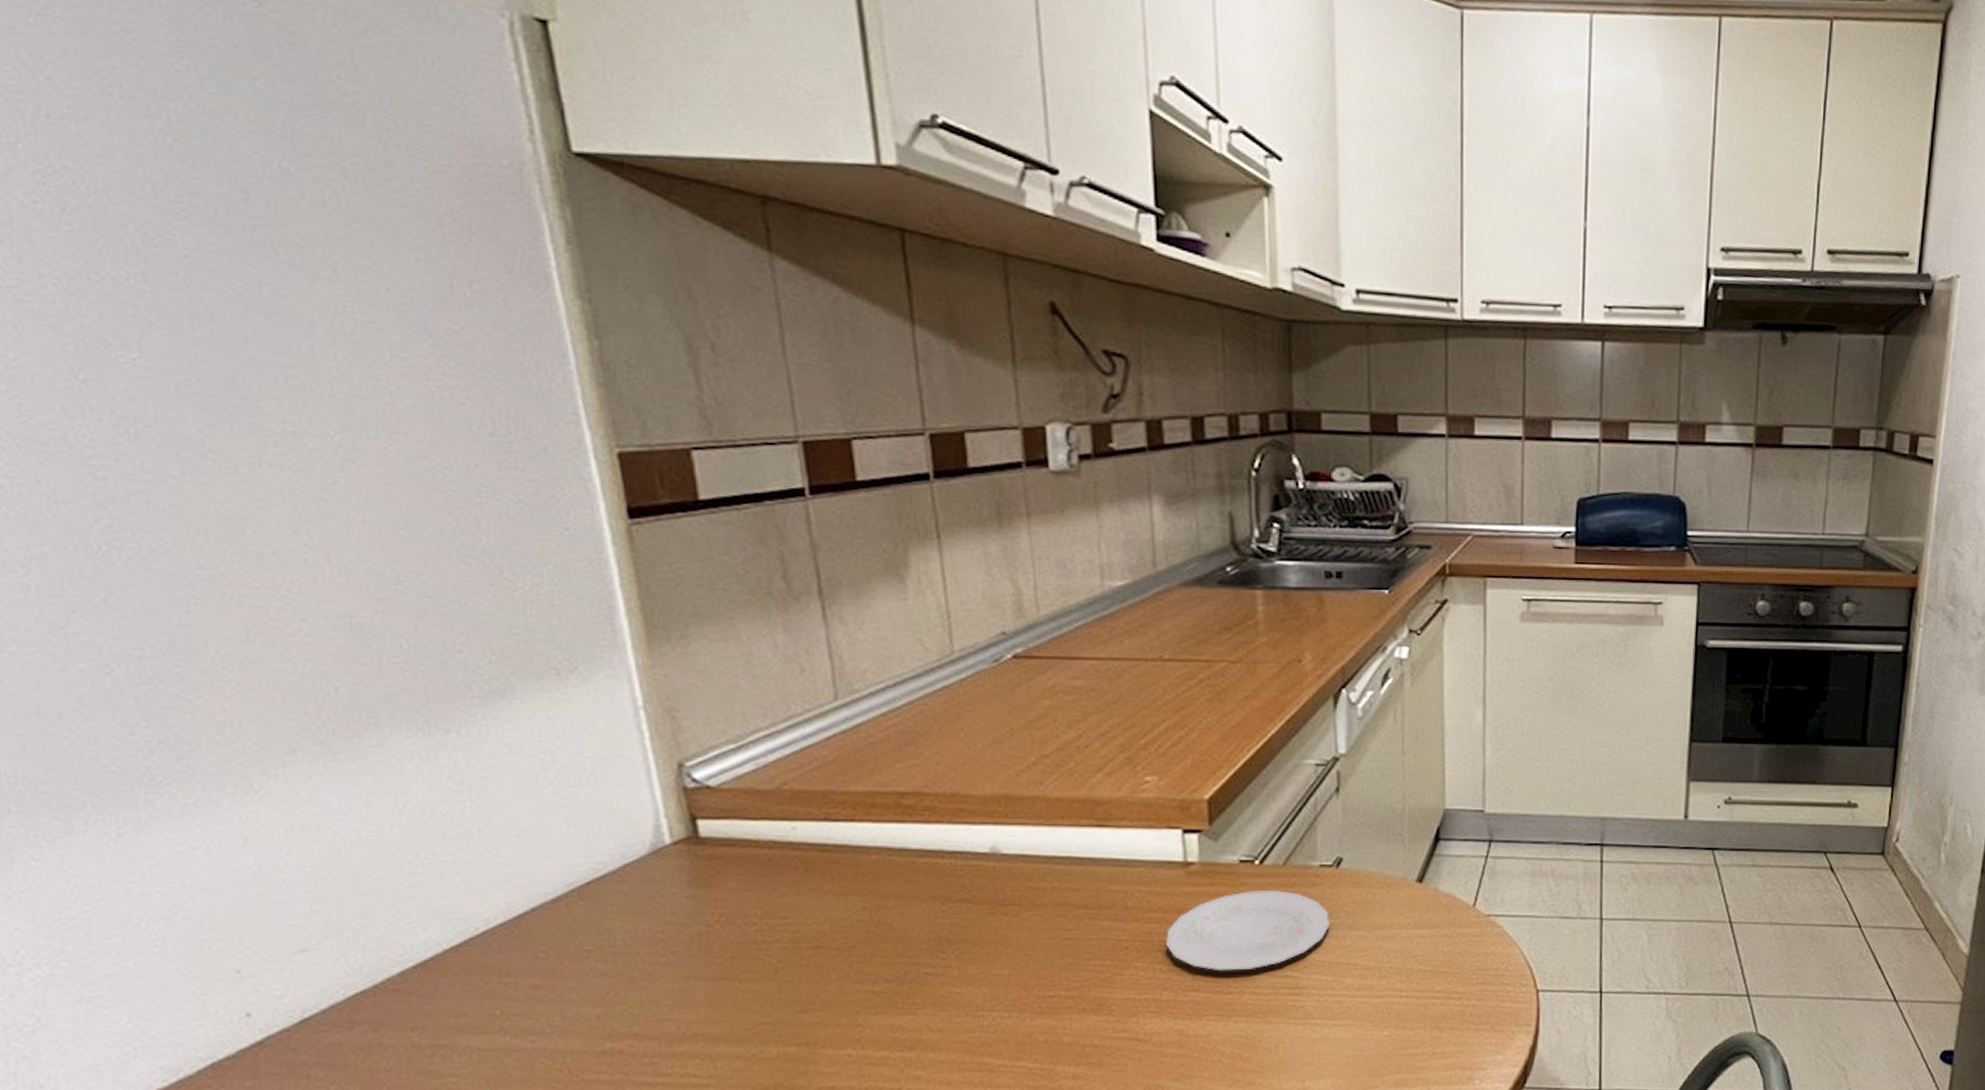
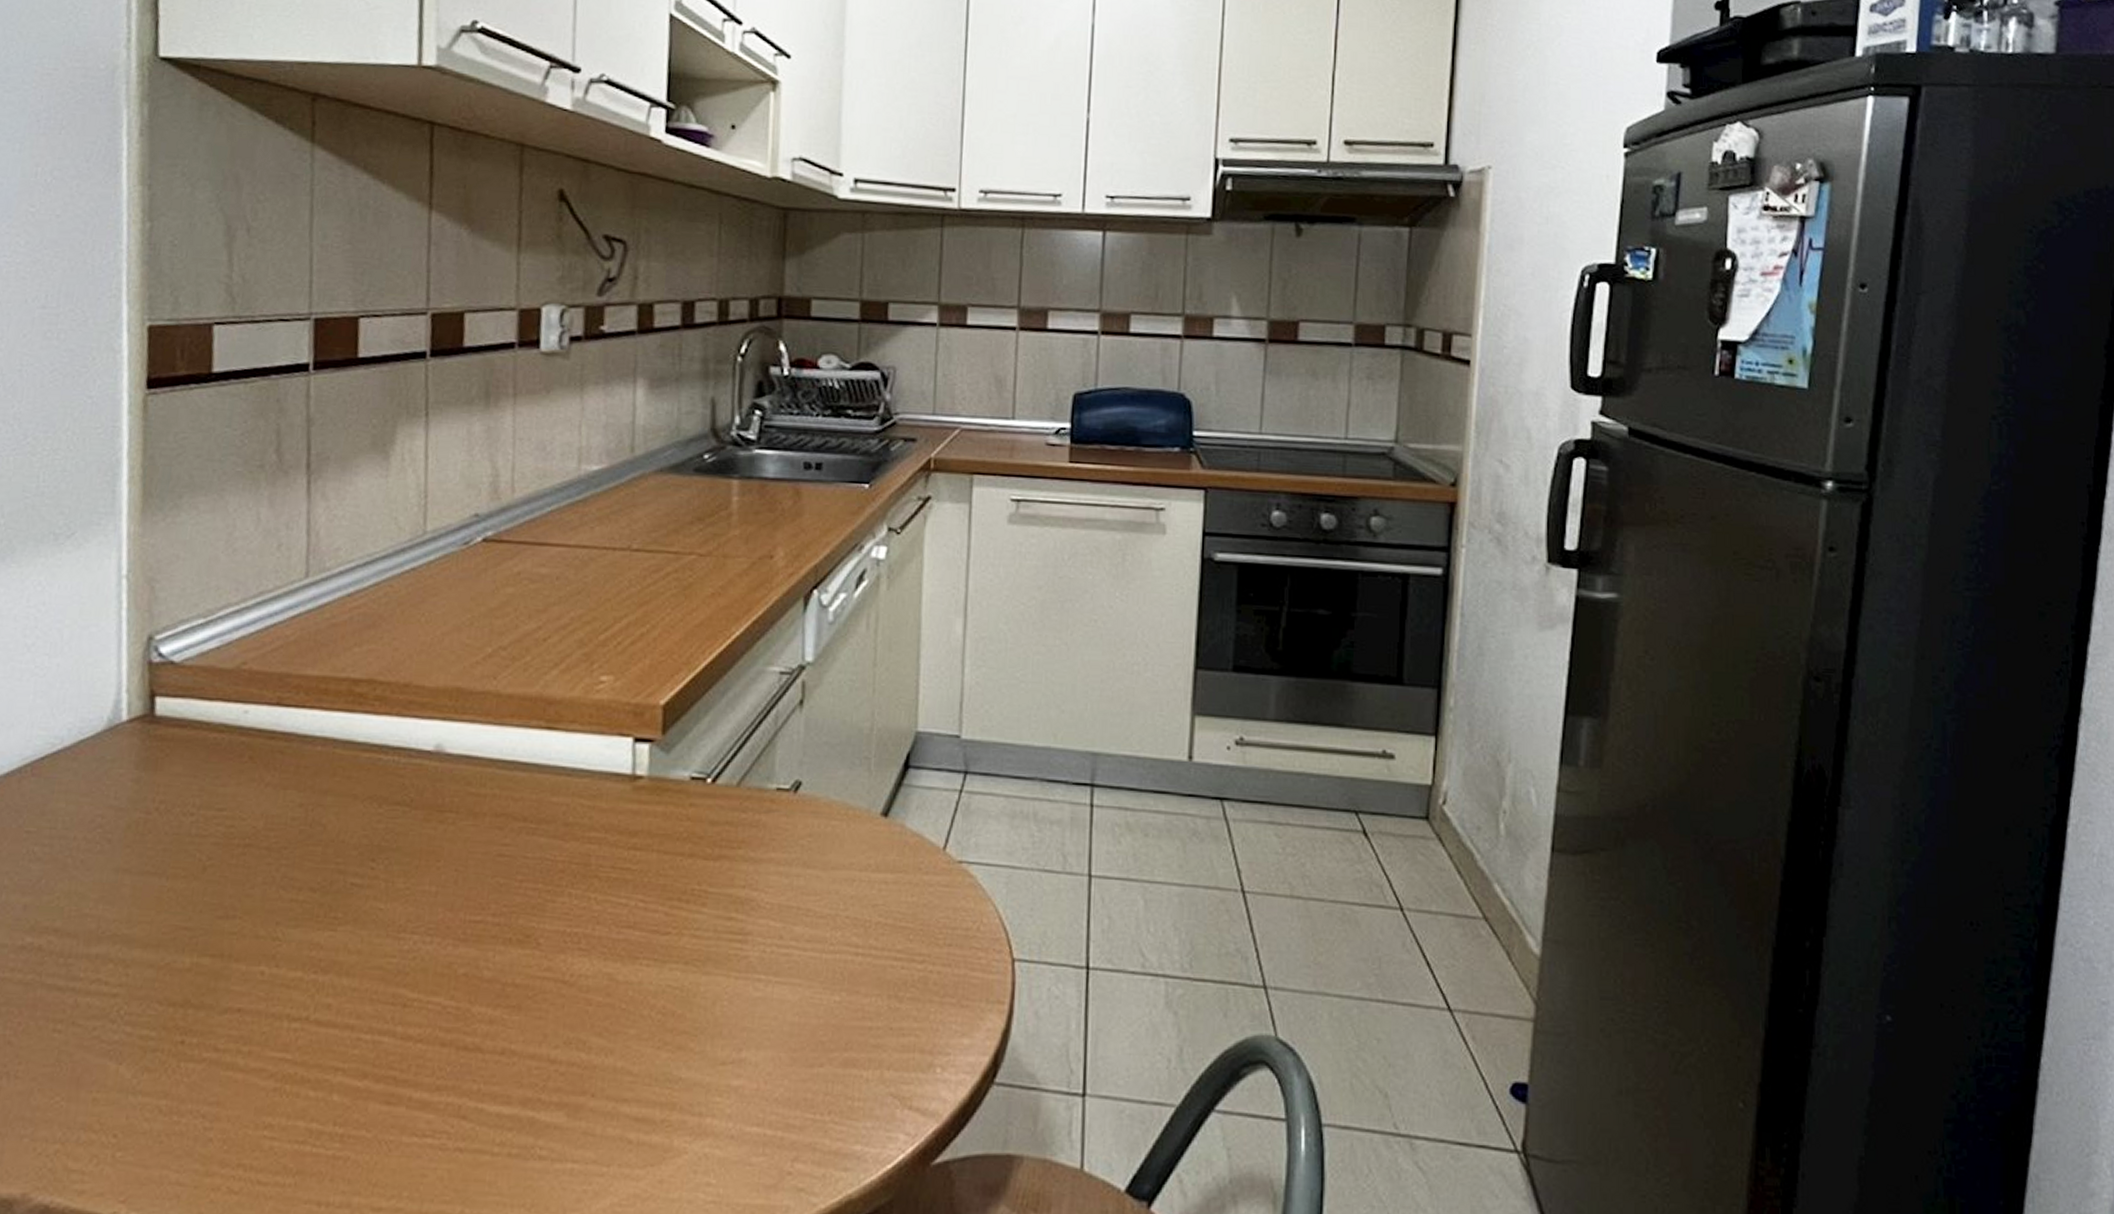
plate: present [1165,889,1331,972] -> none [603,813,784,908]

